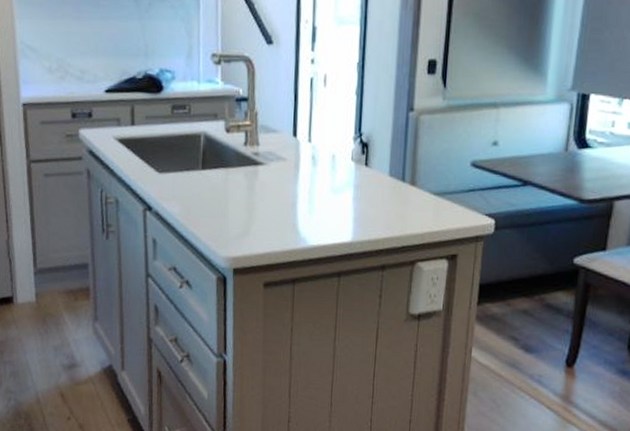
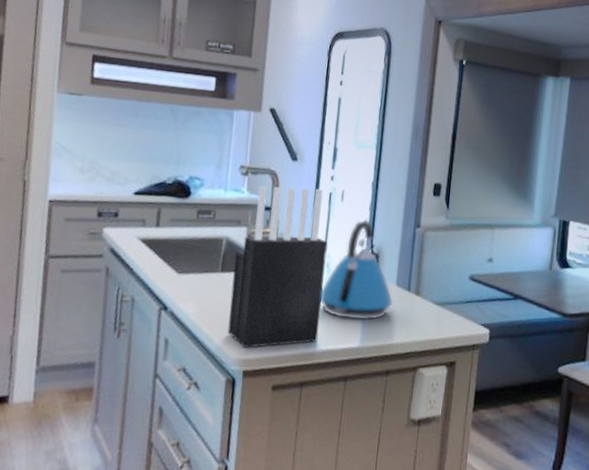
knife block: none [214,74,312,246] -> present [227,185,328,349]
kettle: none [307,104,387,214] -> present [320,218,394,320]

